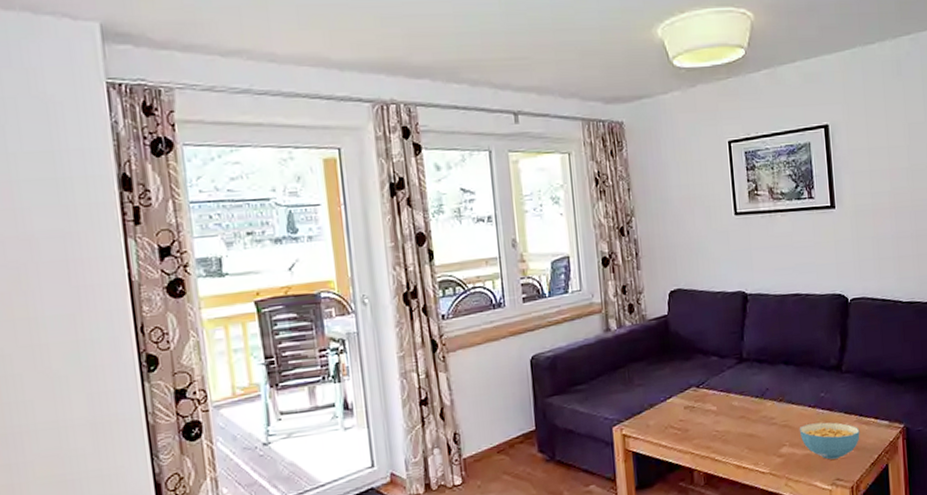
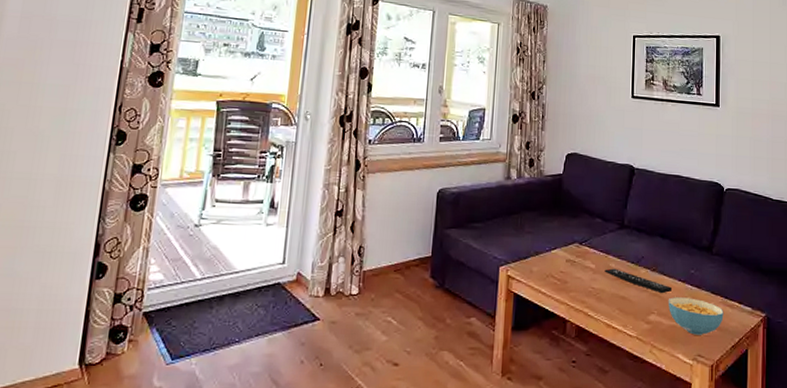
remote control: none [727,406,803,424] -> present [605,268,673,294]

